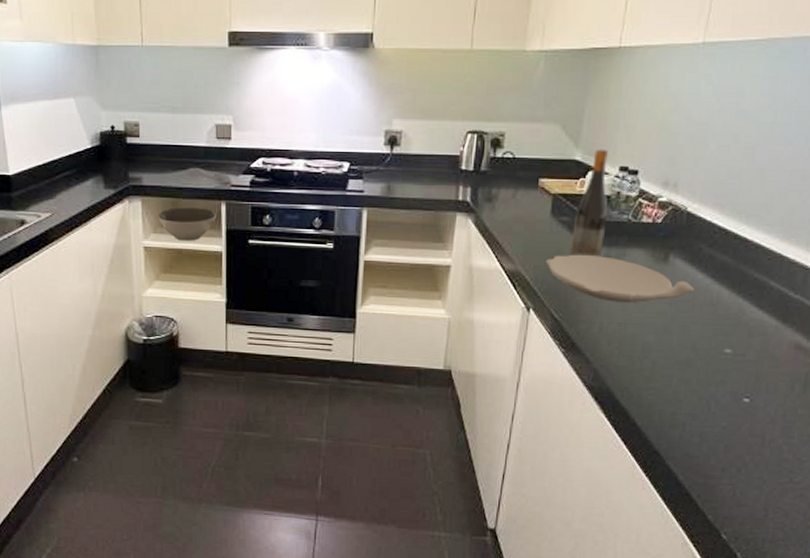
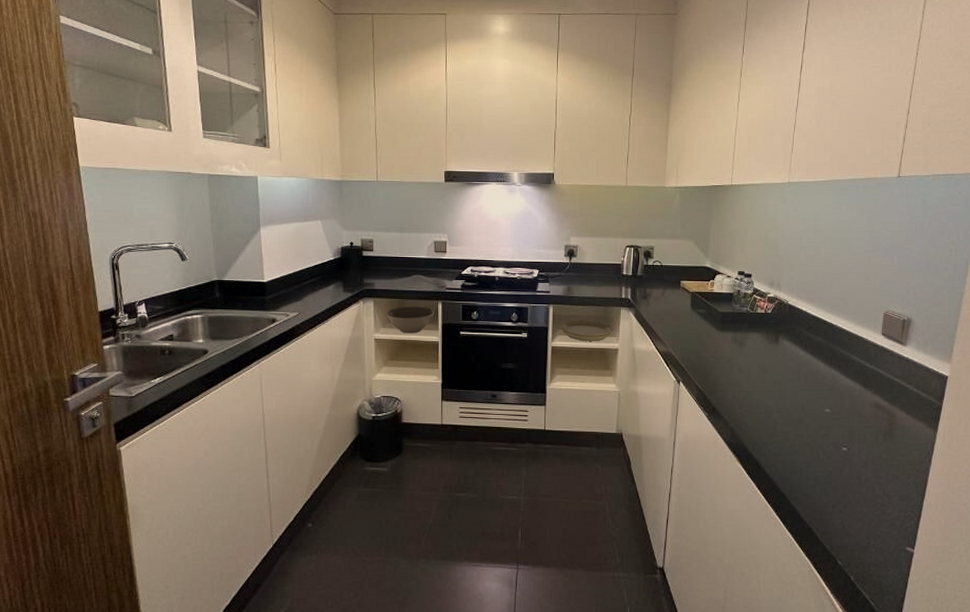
plate: none [377,229,443,255] -> present [561,321,611,341]
bowl: present [546,254,695,303] -> none [690,338,799,374]
wine bottle: present [570,149,608,257] -> none [707,258,732,340]

